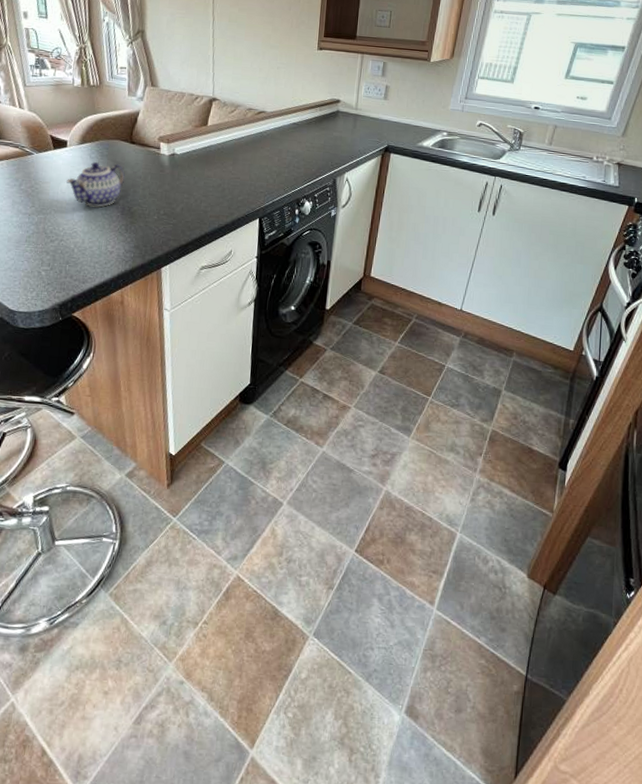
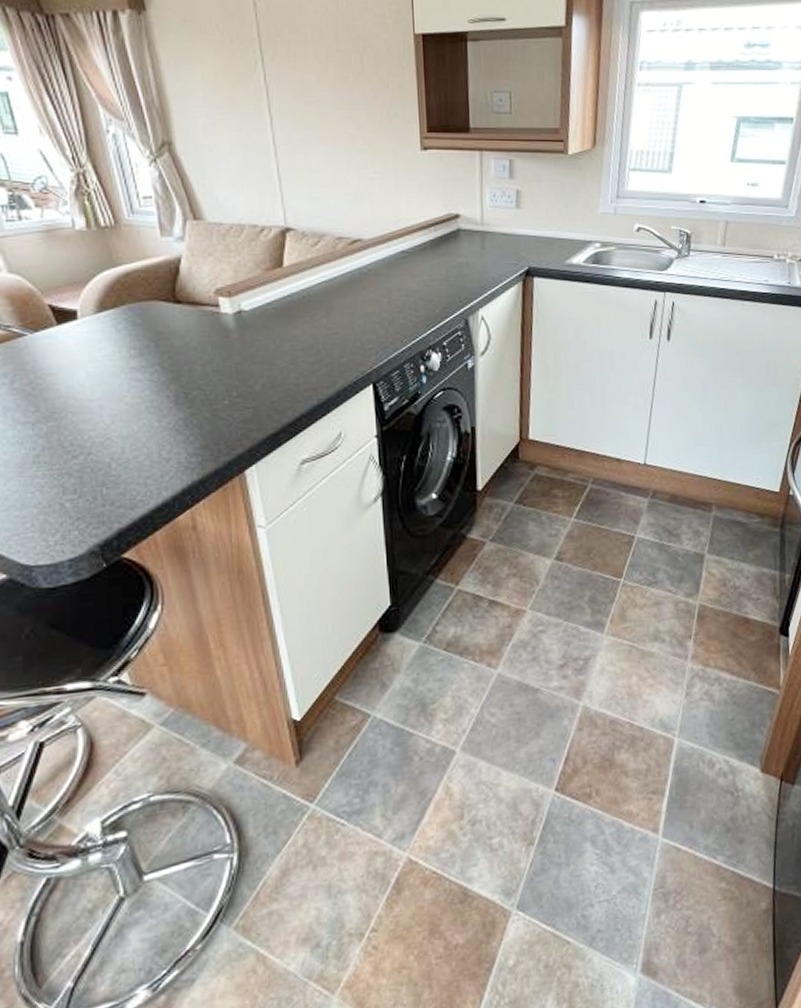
teapot: present [66,161,125,208] -> none [84,334,174,400]

